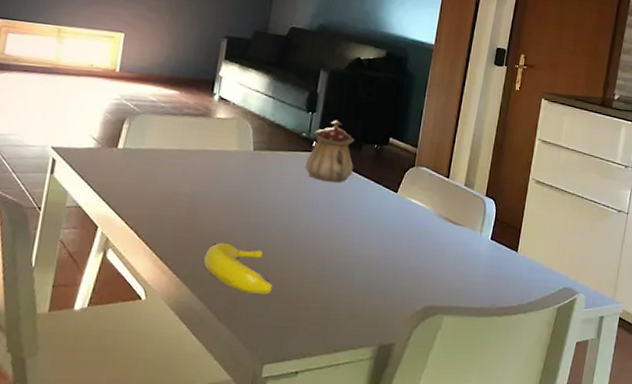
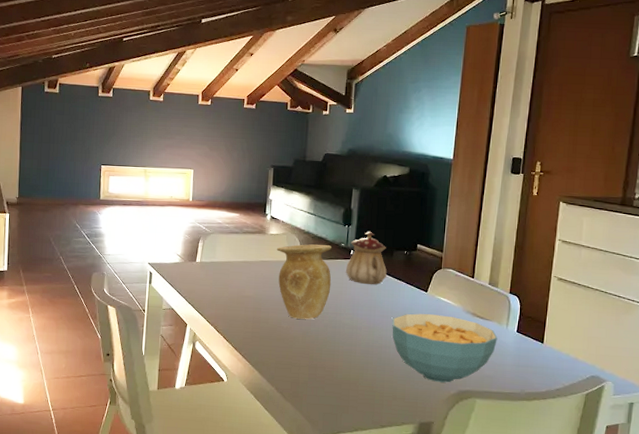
banana: present [204,243,273,294] -> none [269,336,326,378]
vase: none [222,132,291,223] -> present [276,244,332,319]
cereal bowl: none [354,217,470,298] -> present [392,313,498,383]

